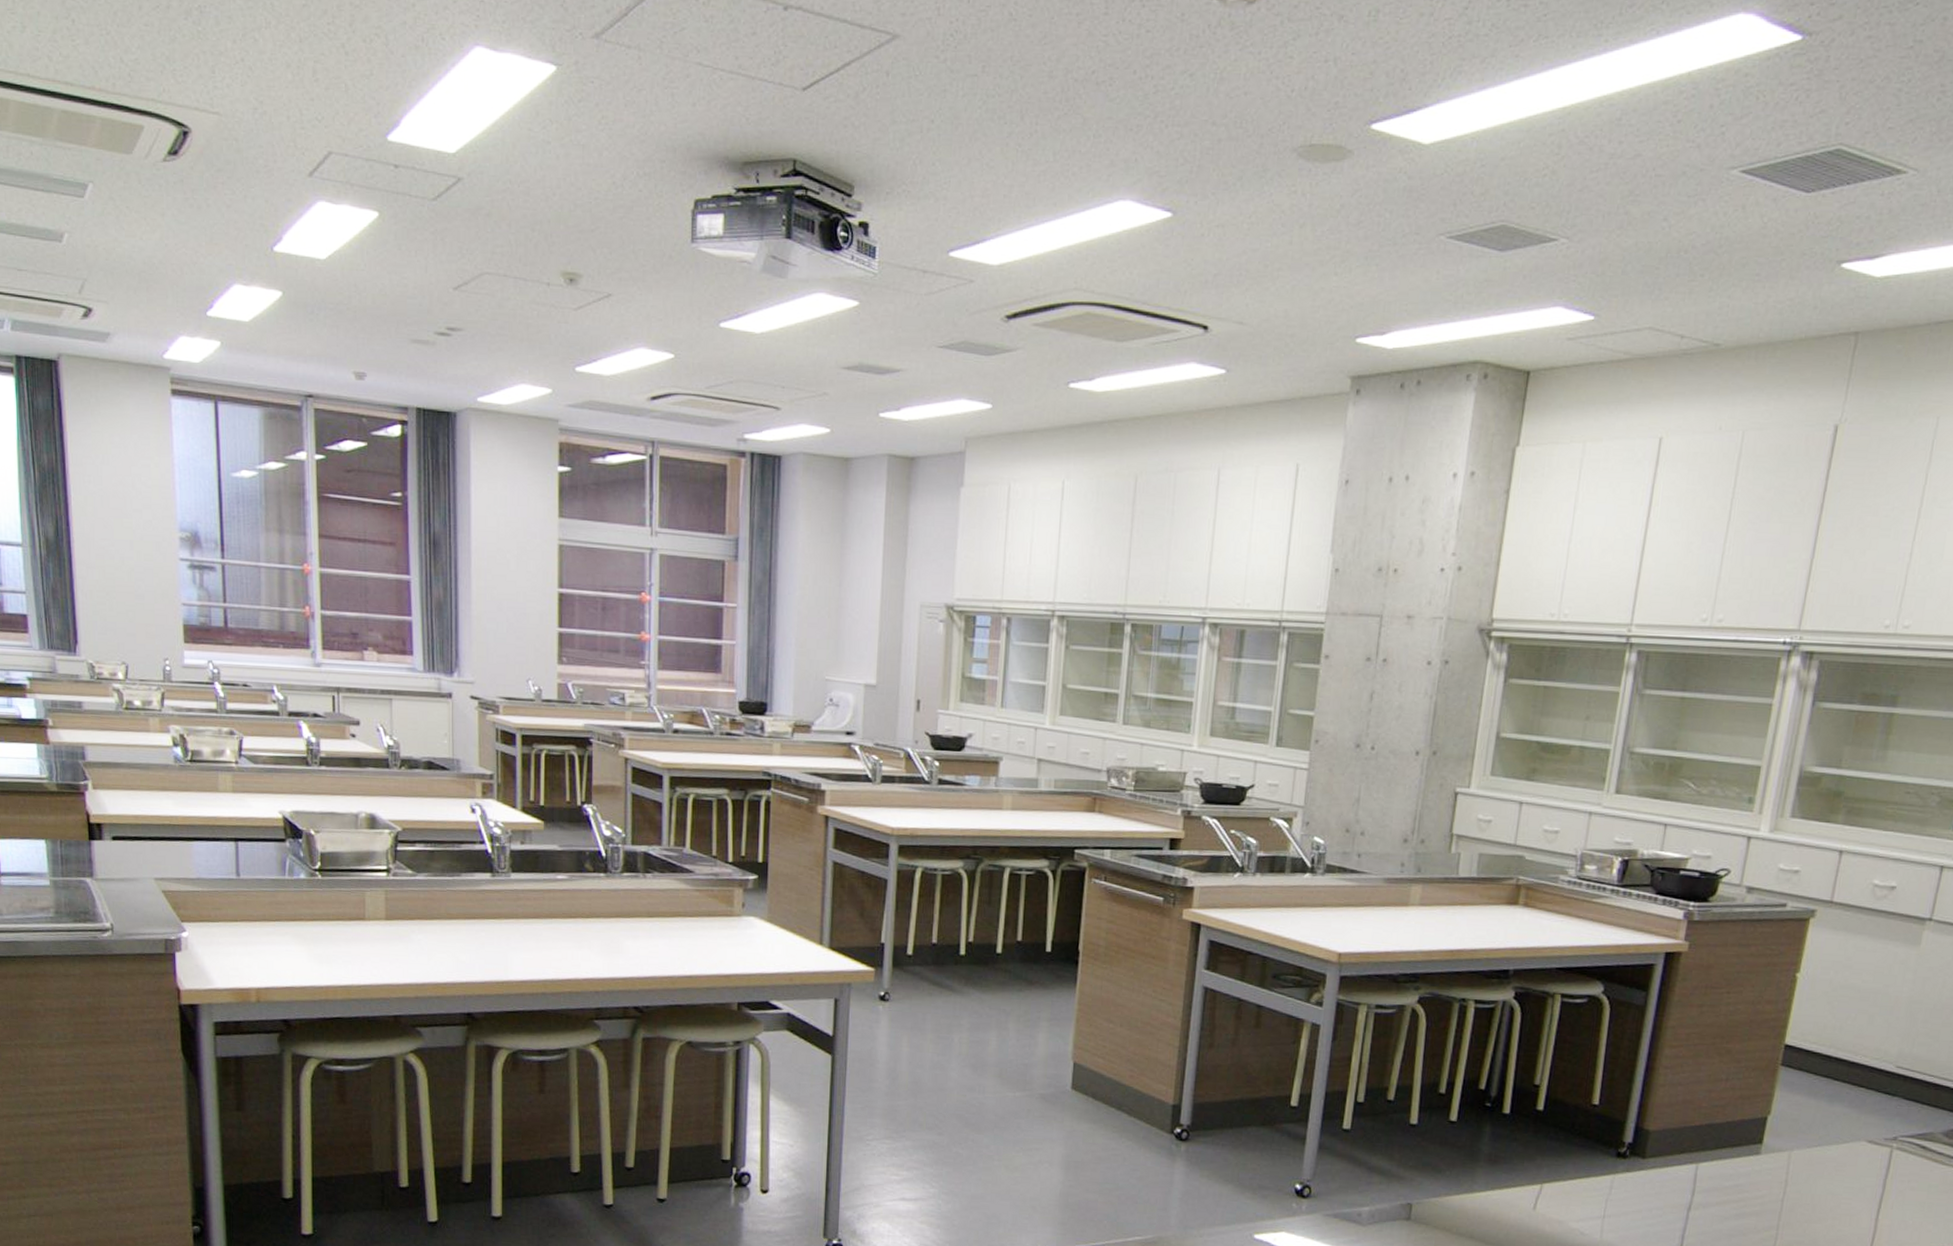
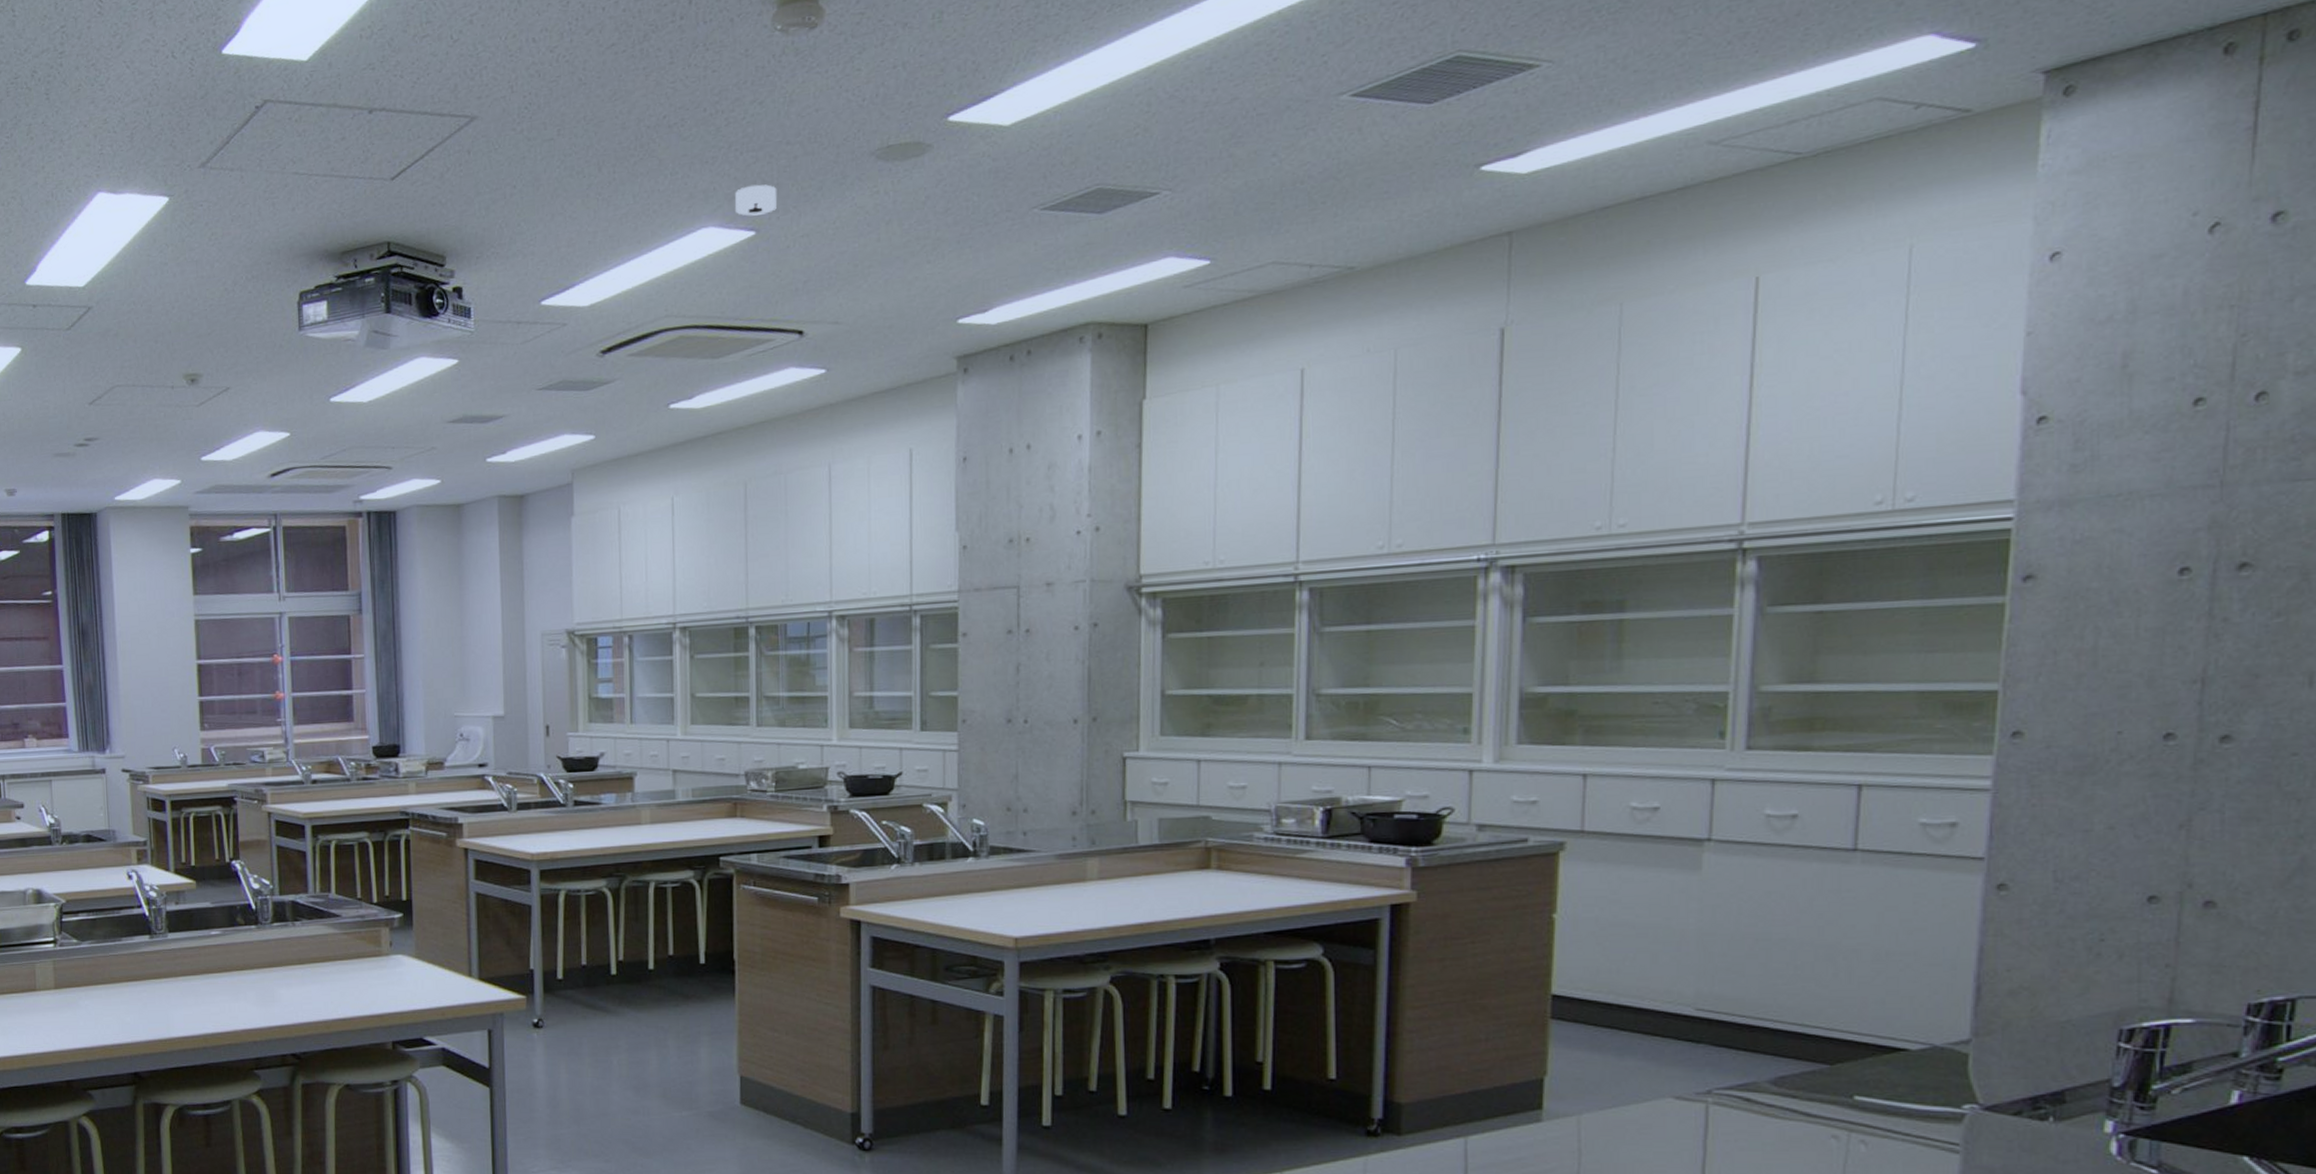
smoke detector: none [1155,162,1198,196] -> present [735,184,777,216]

